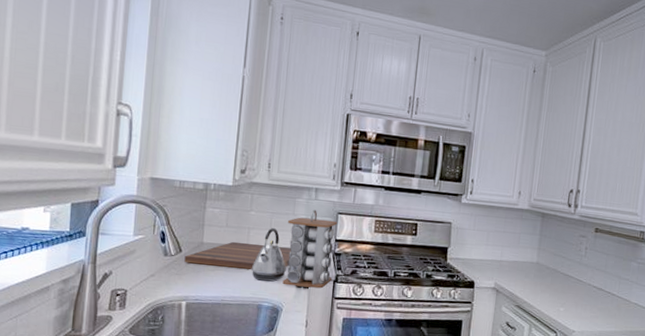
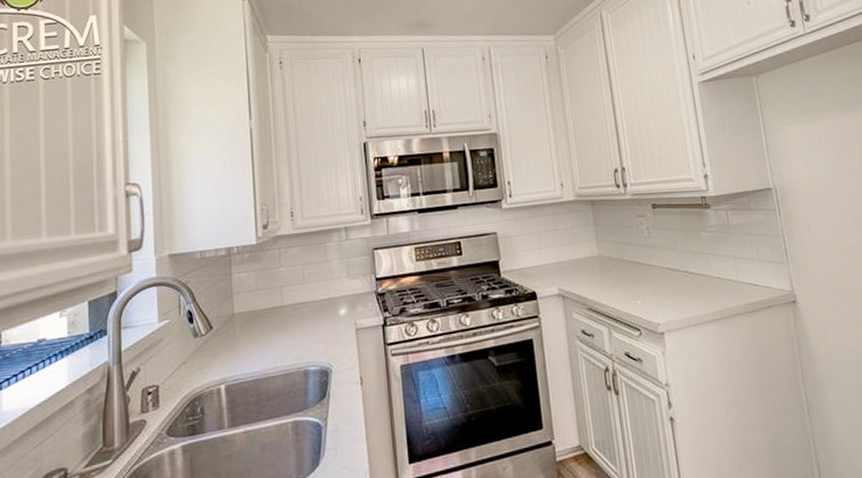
cutting board: present [184,241,291,269] -> none [216,299,332,341]
kettle: present [251,228,287,281] -> none [290,280,330,343]
spice rack: present [282,209,337,289] -> none [321,250,380,342]

